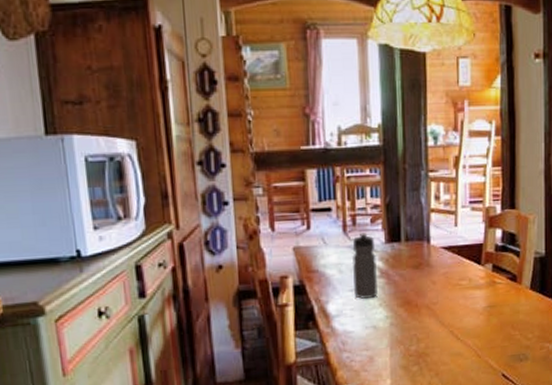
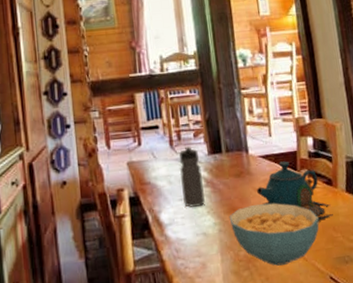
cereal bowl: none [402,297,498,362] -> present [229,203,319,266]
teapot: none [434,253,514,318] -> present [256,161,333,221]

